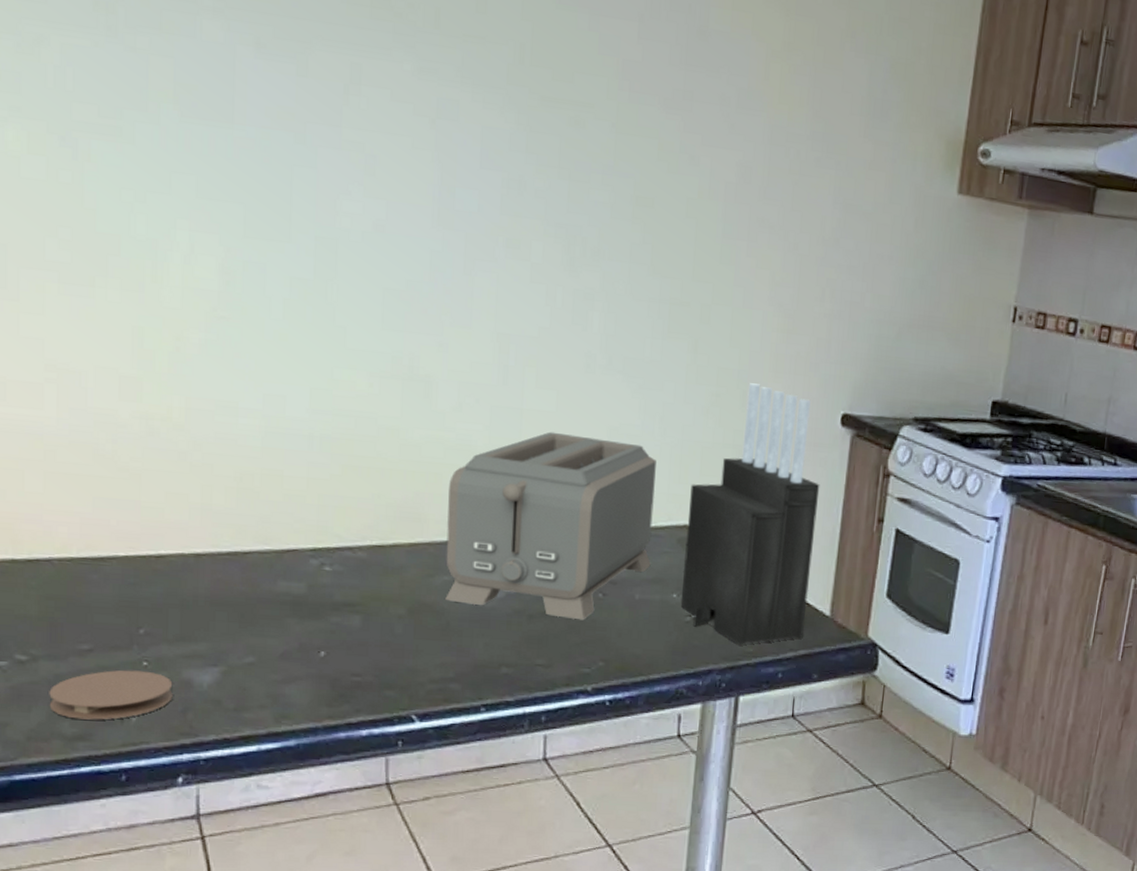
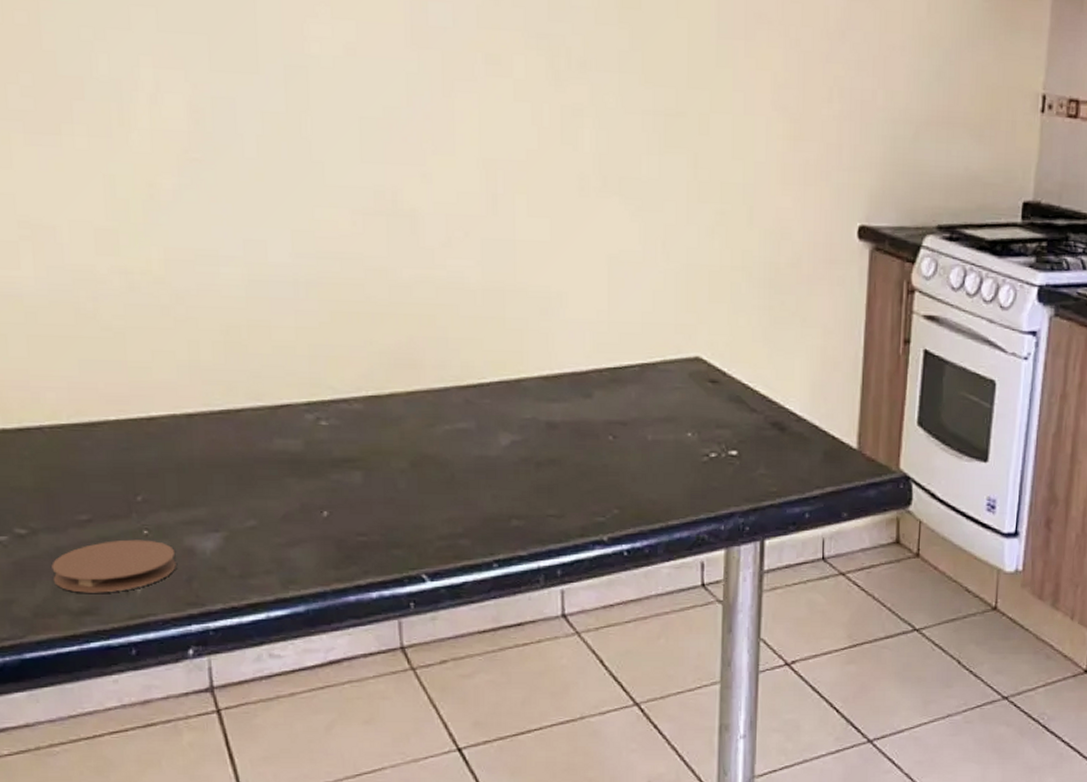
toaster: present [445,431,656,620] -> none [443,263,662,466]
knife block: present [680,383,820,646] -> none [696,198,839,485]

